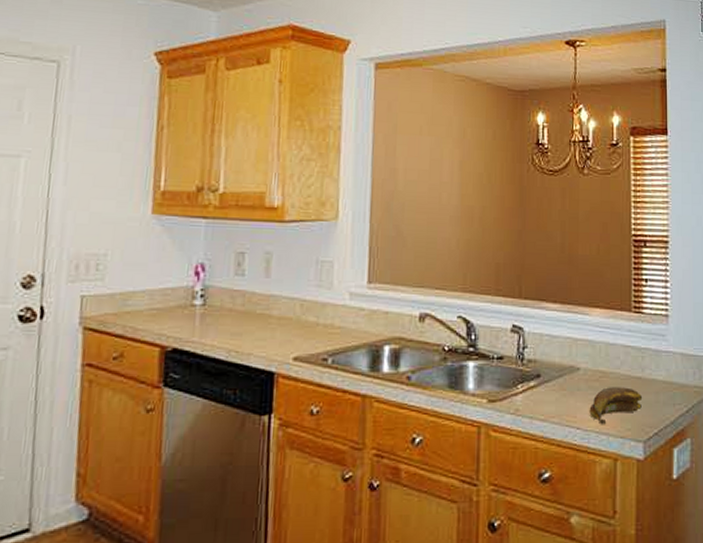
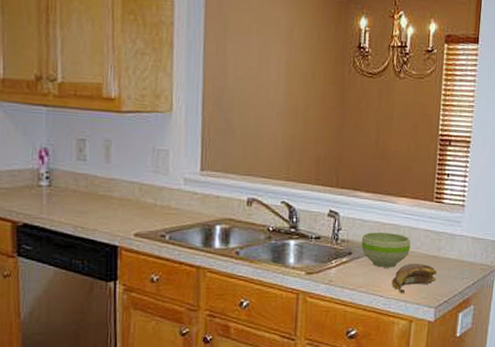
bowl: none [550,349,608,393] -> present [361,231,411,268]

